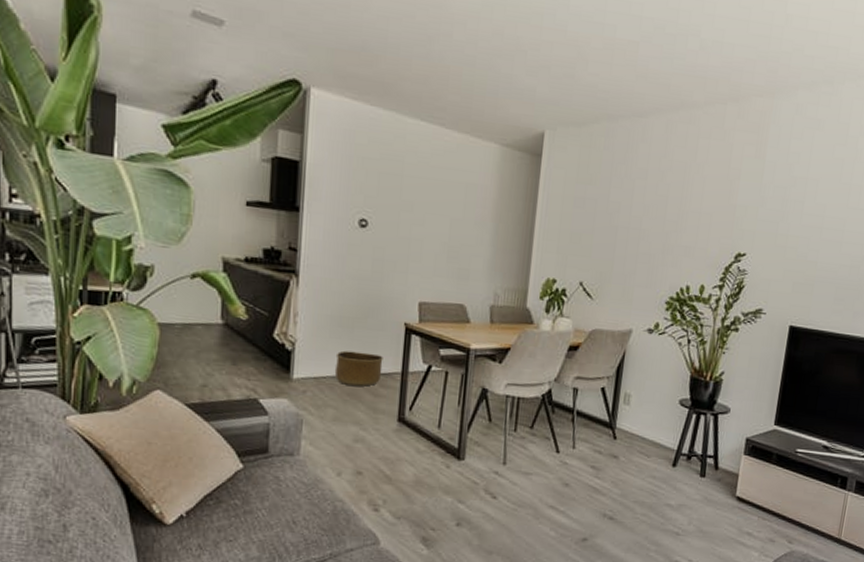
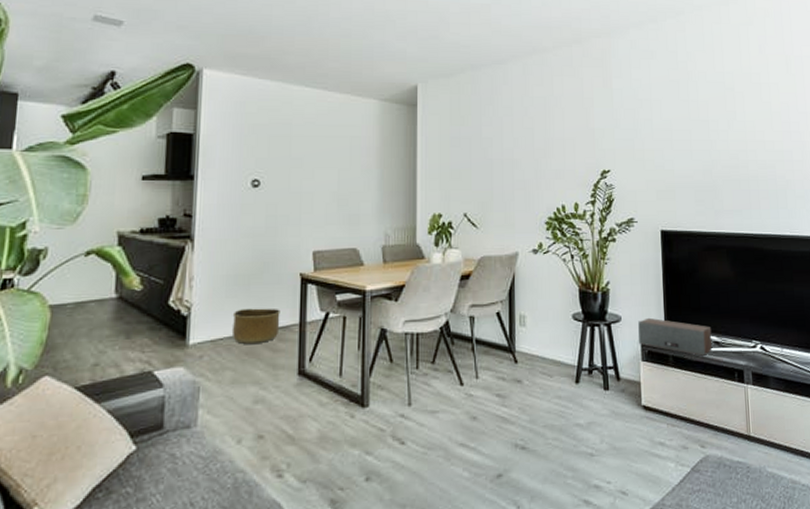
speaker: none [744,413,824,458] -> present [638,317,713,356]

